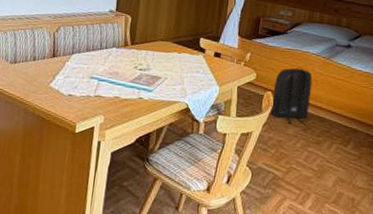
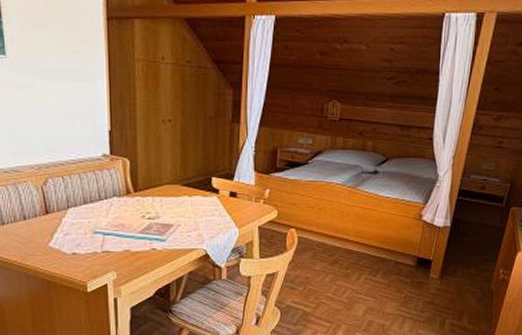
backpack: present [270,66,313,125] -> none [295,199,338,261]

